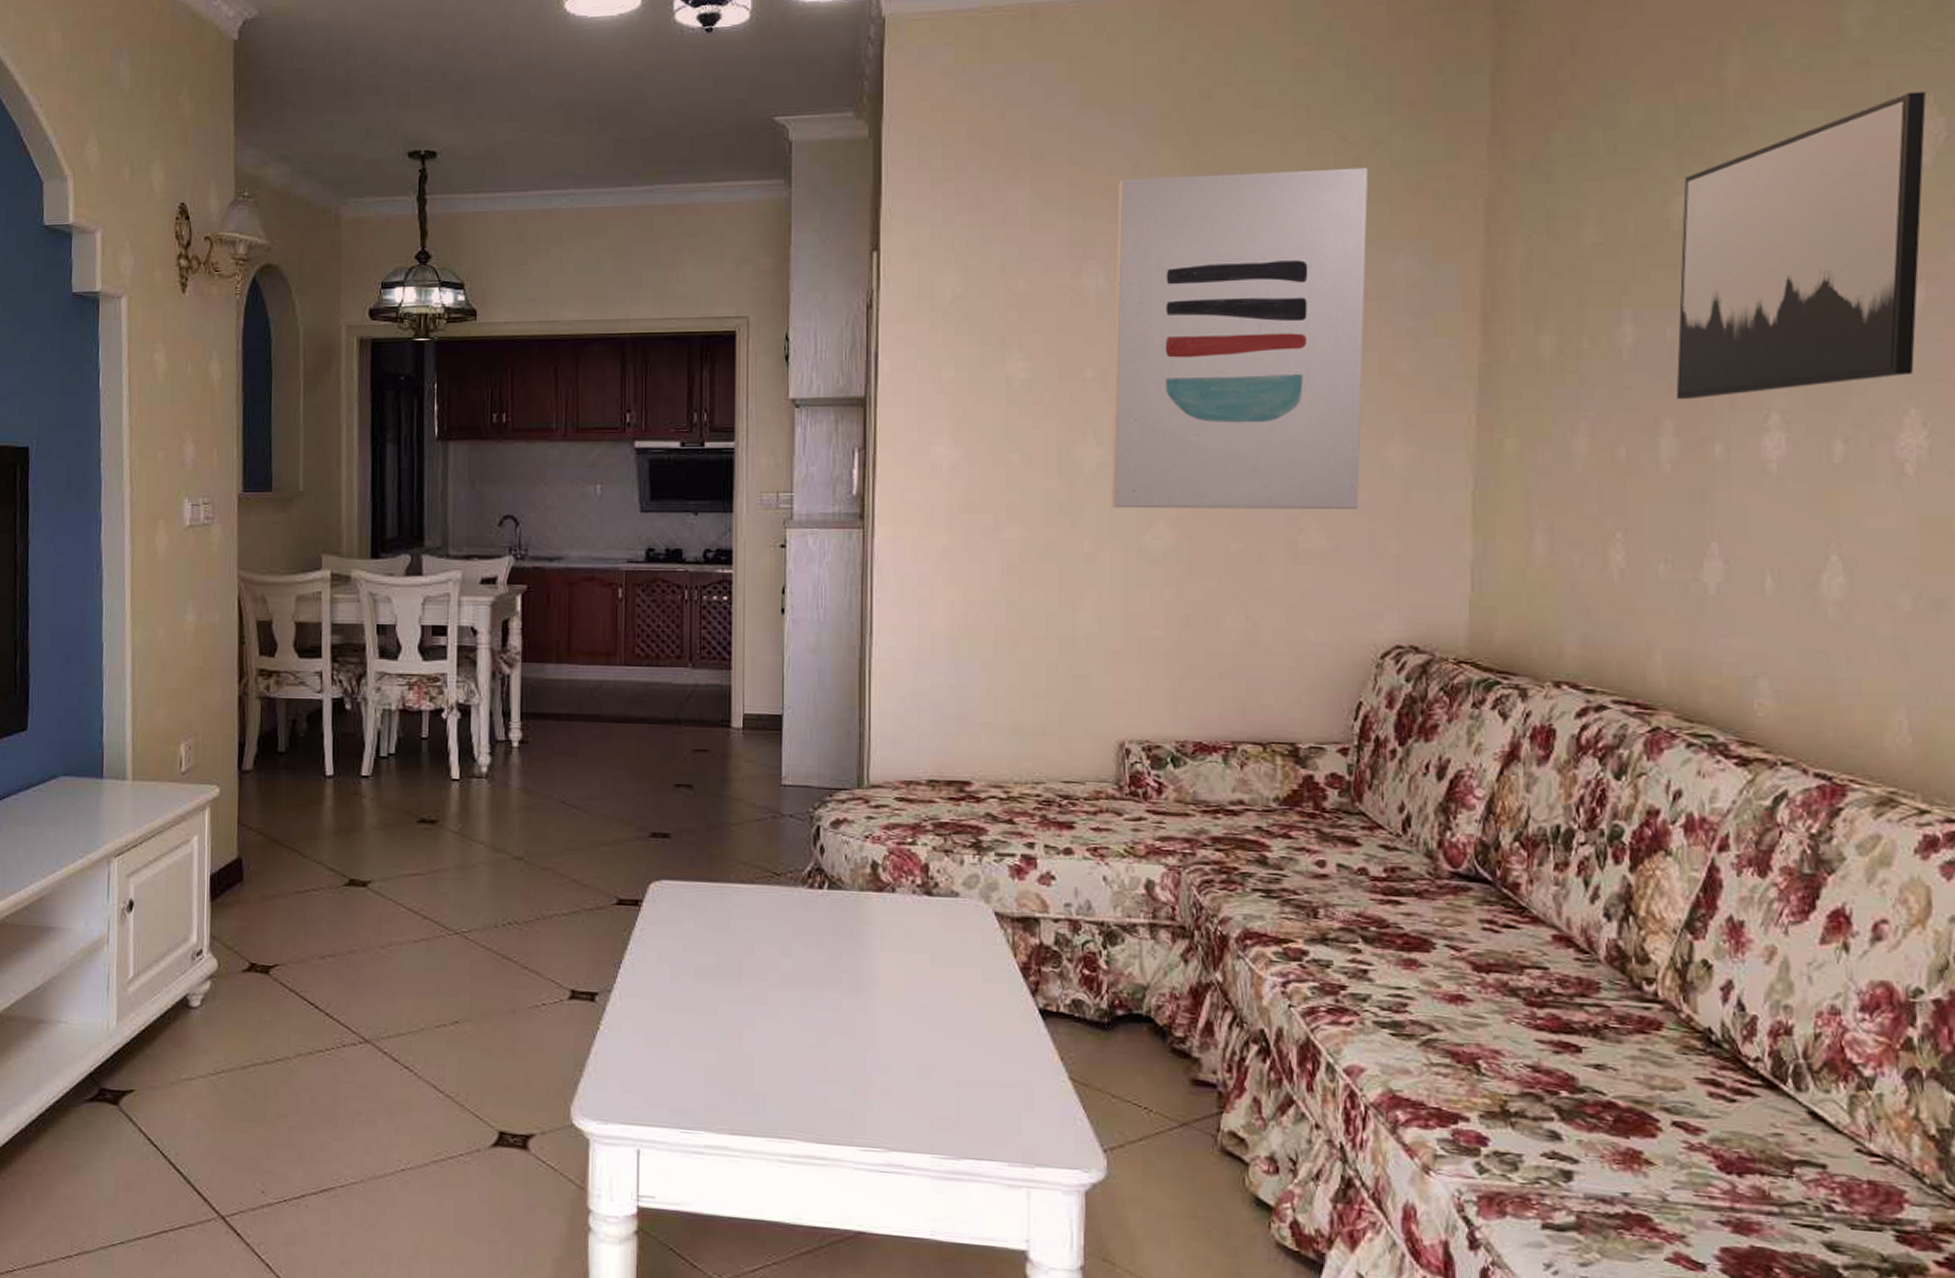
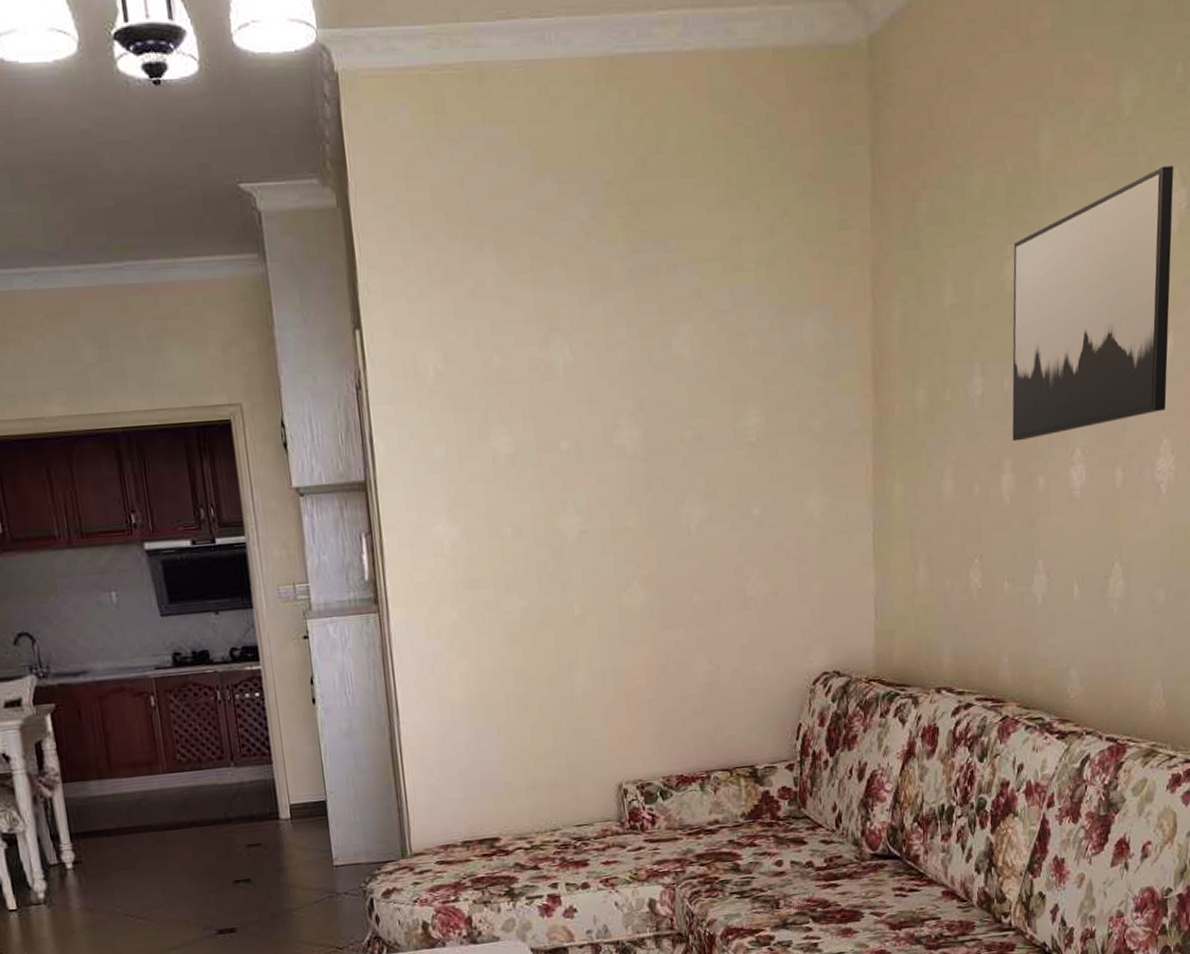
wall art: present [1111,167,1369,509] -> none [573,236,790,573]

